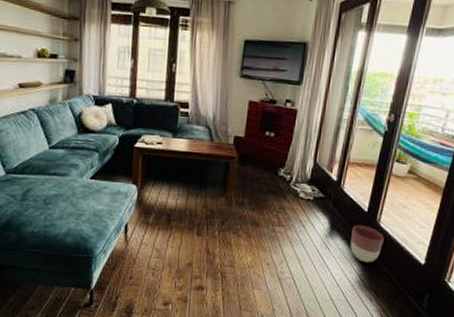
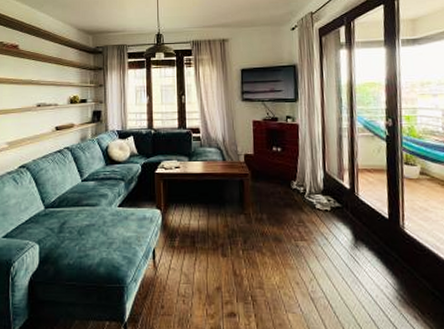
planter: present [350,225,384,263] -> none [377,233,414,275]

